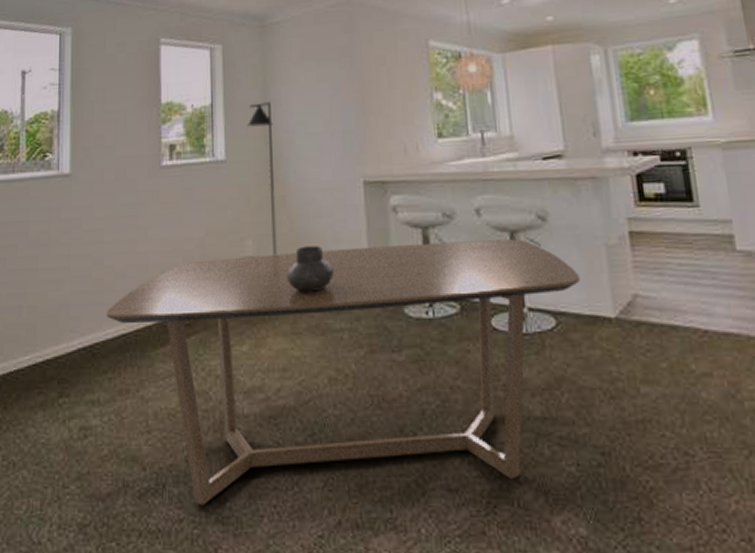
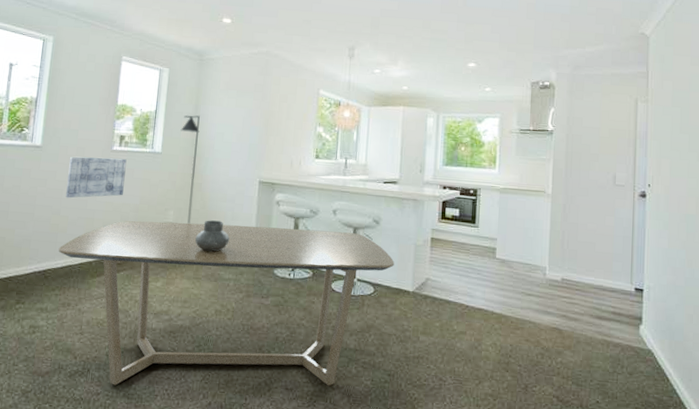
wall art: none [108,176,182,241] -> present [66,156,127,198]

